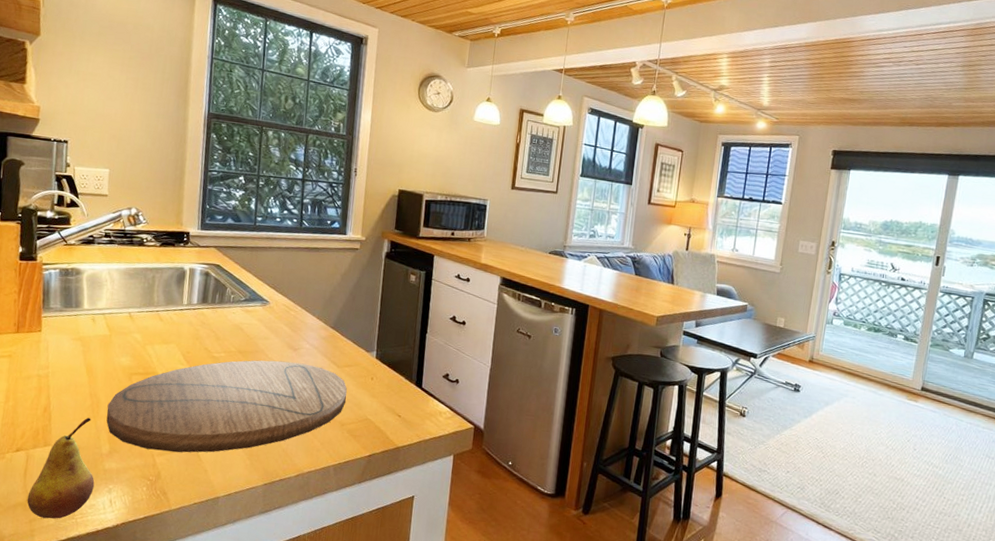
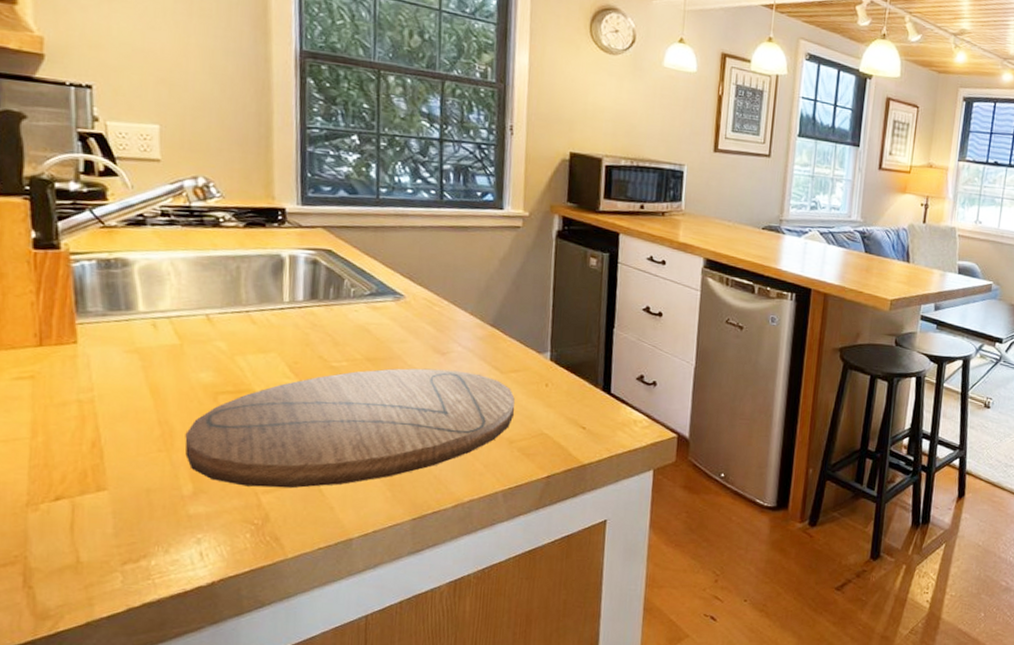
fruit: present [27,417,95,519] -> none [78,451,176,582]

